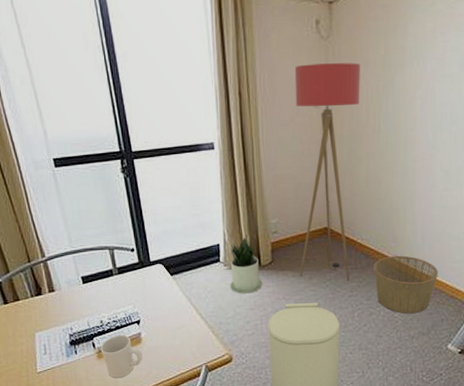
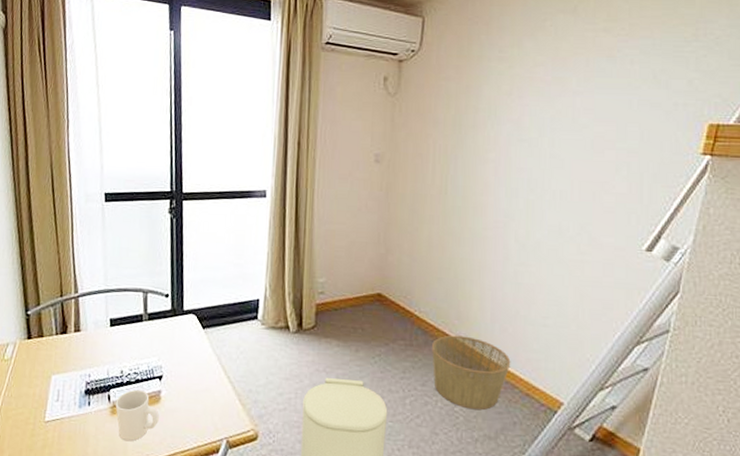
planter: present [229,238,263,294] -> none [264,295,302,360]
floor lamp: present [294,63,361,281] -> none [345,119,429,359]

